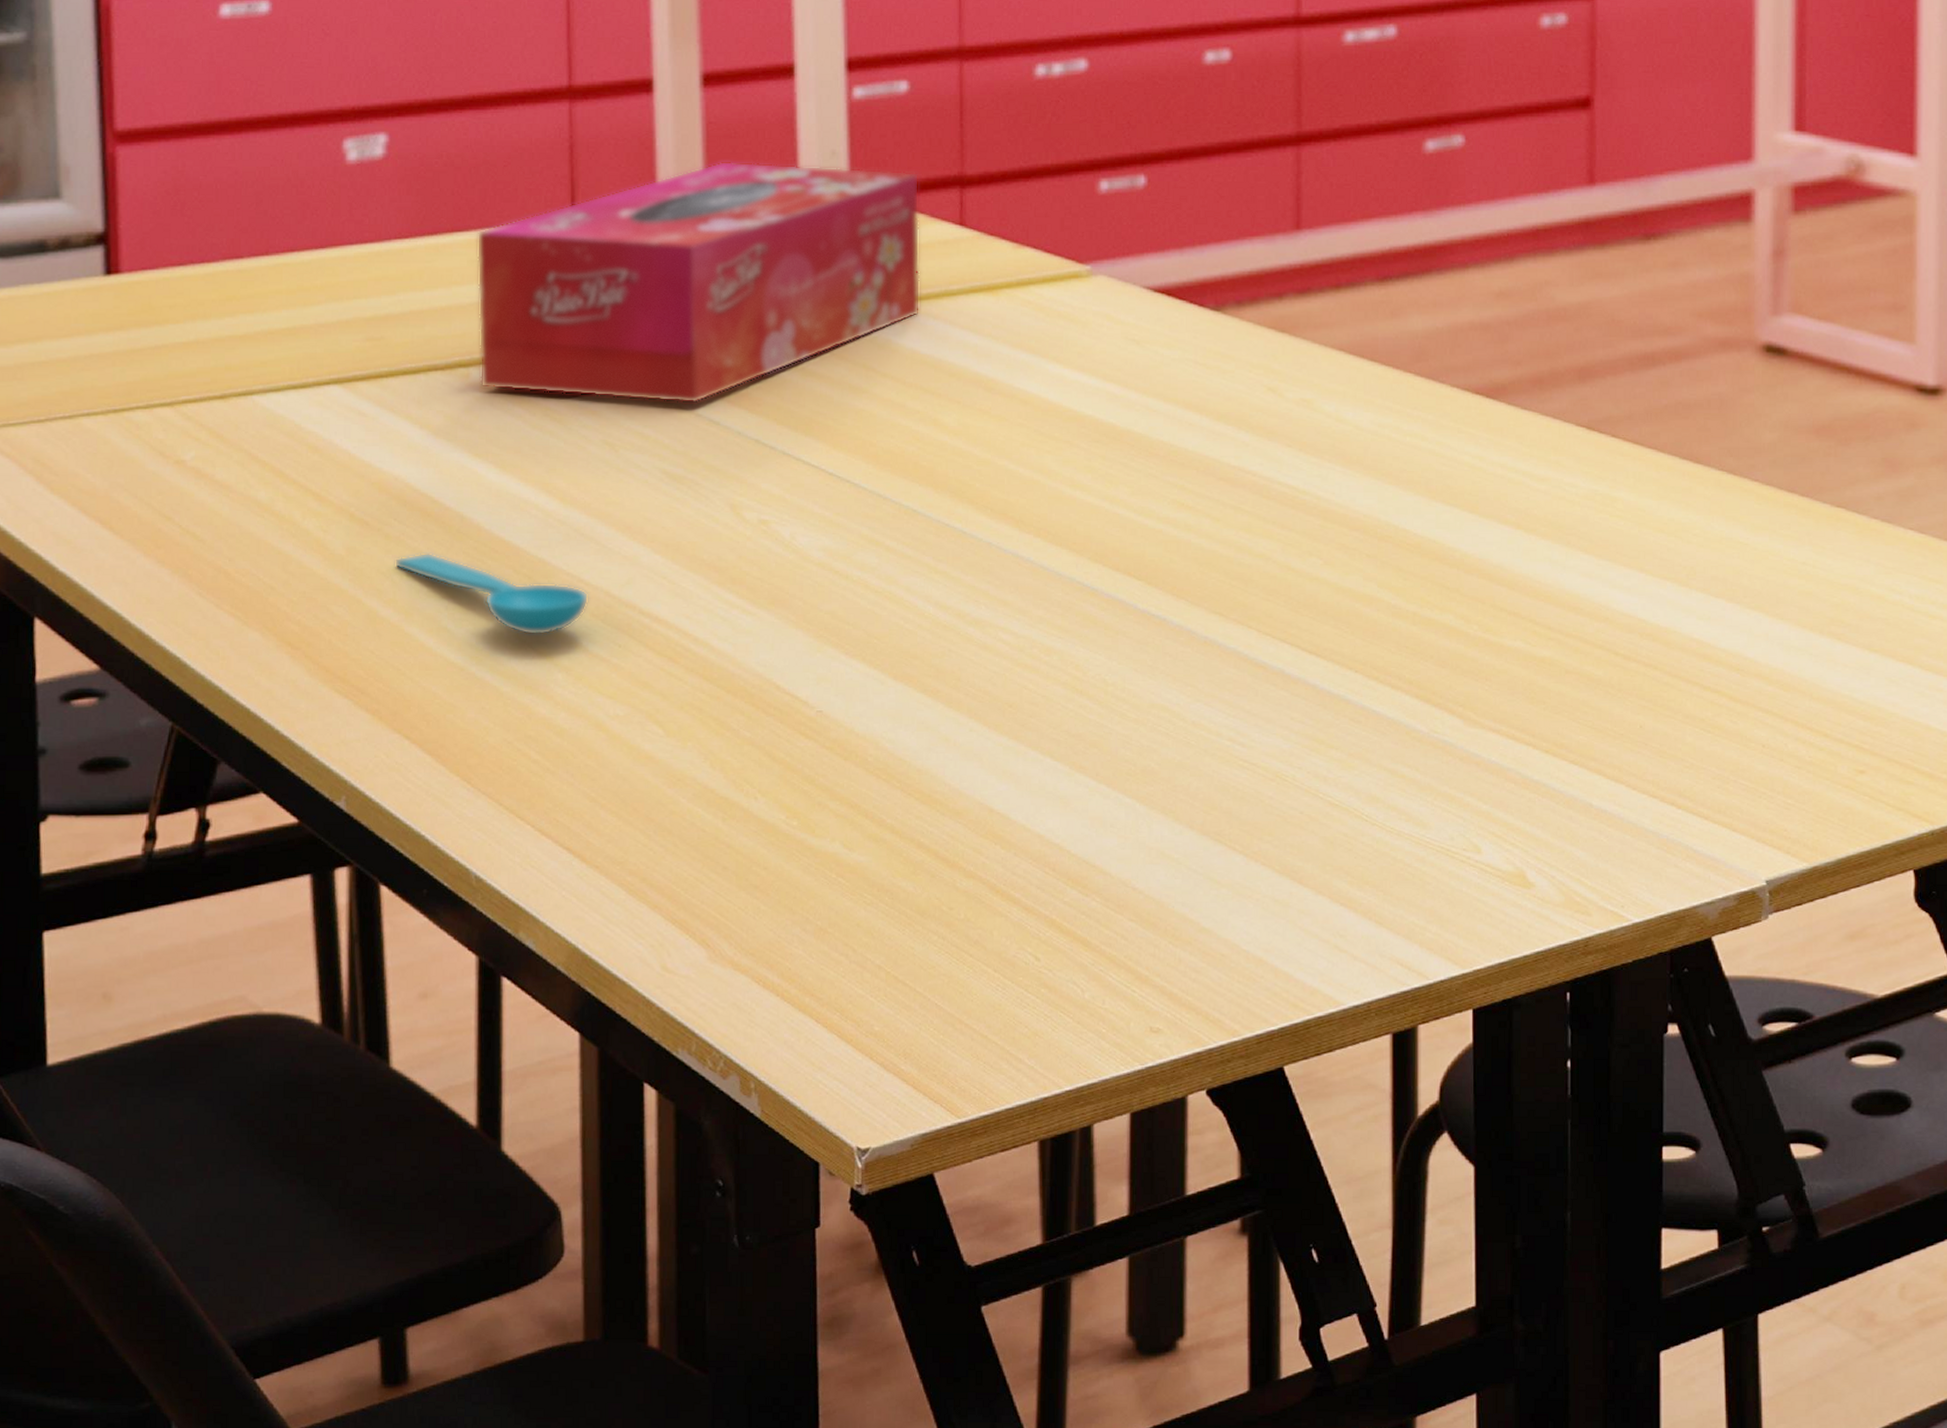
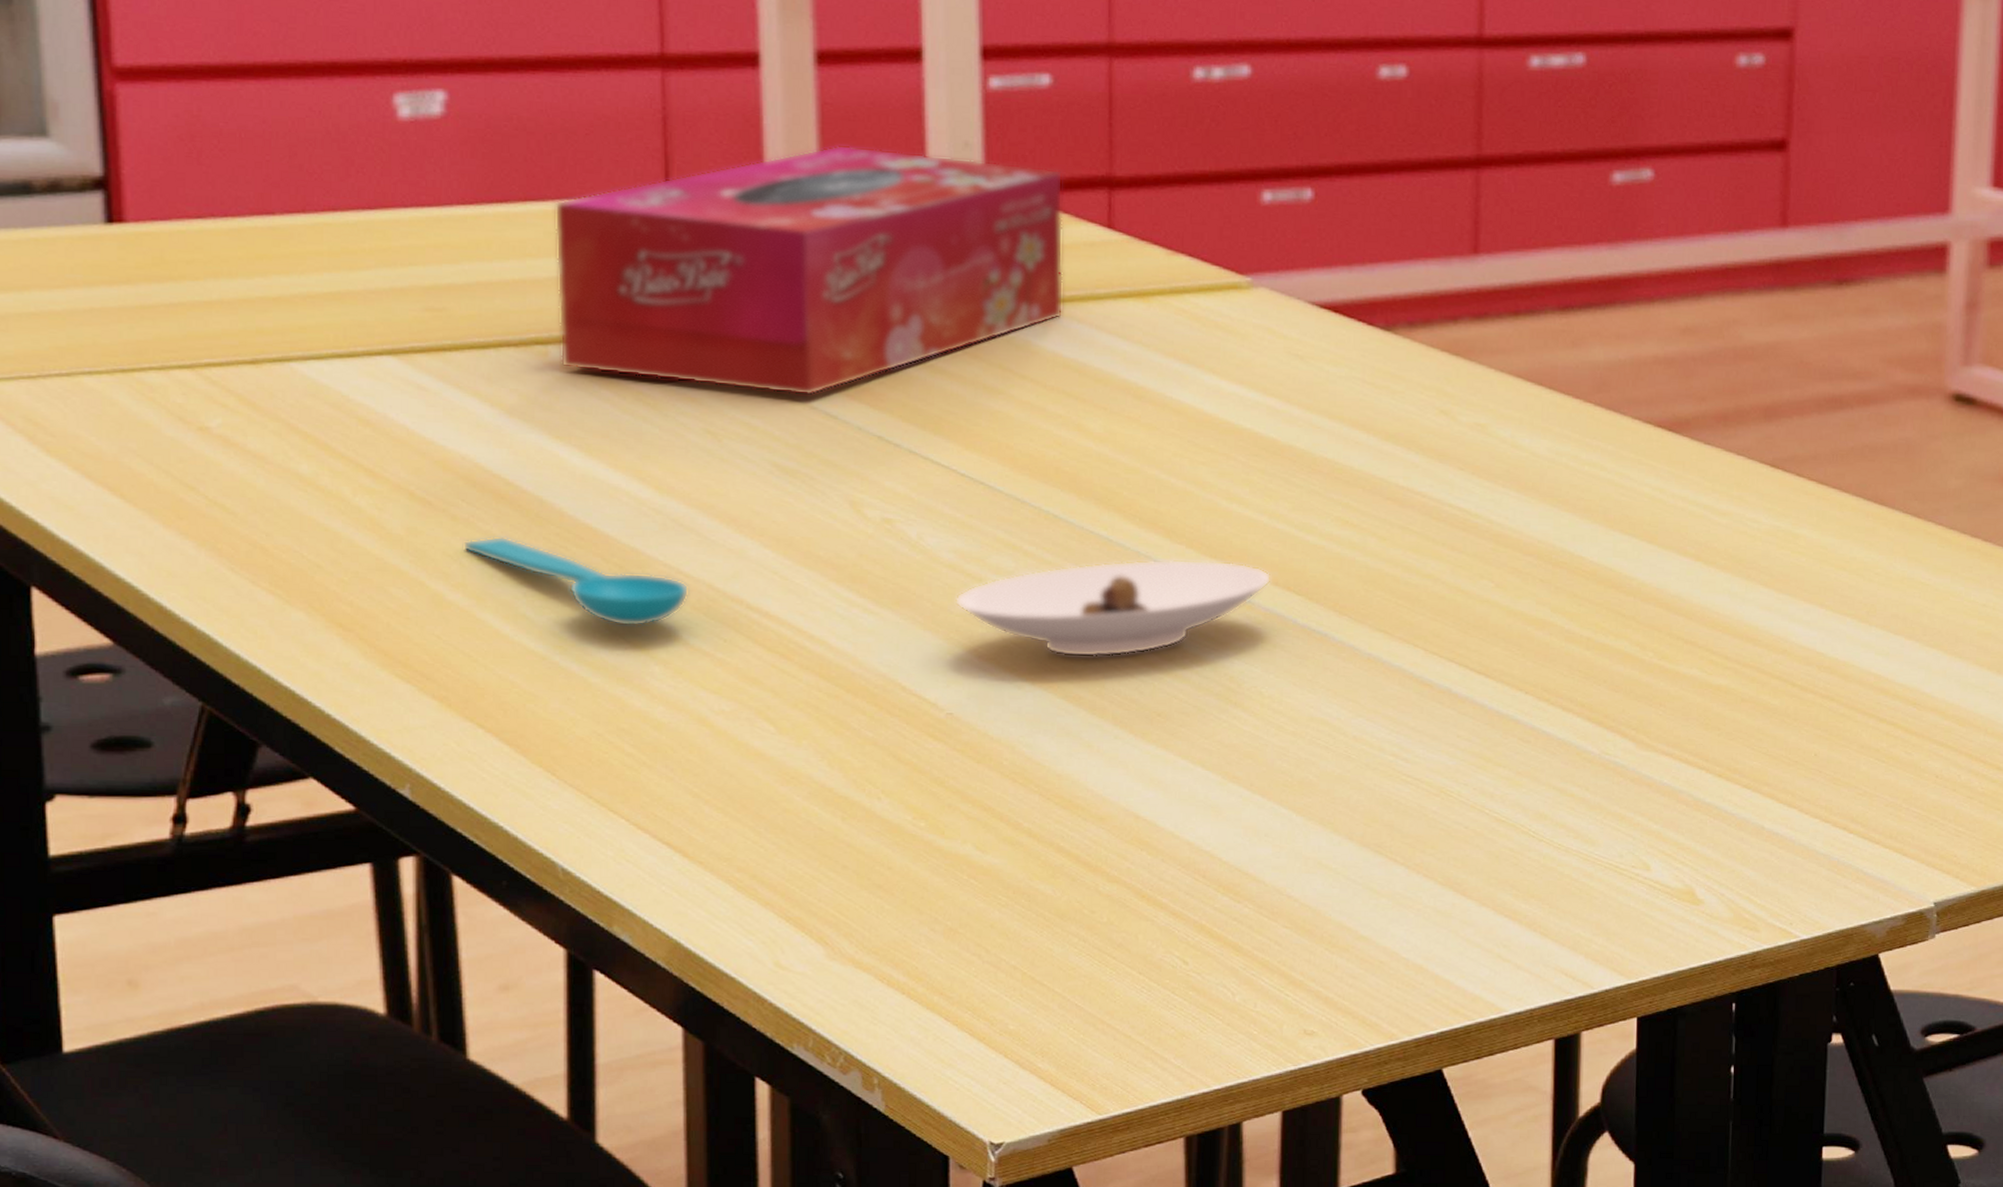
saucer: none [823,548,1113,650] -> present [954,559,1272,657]

